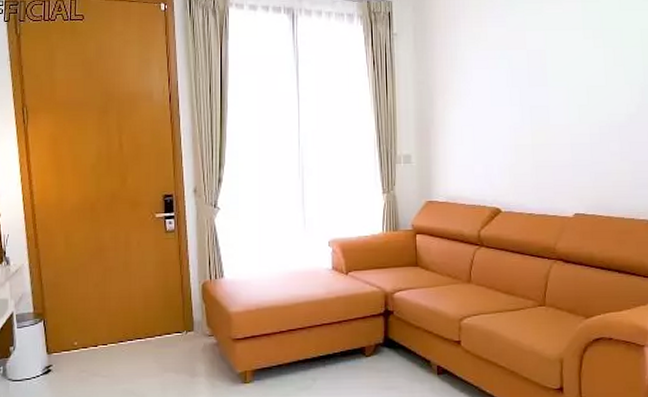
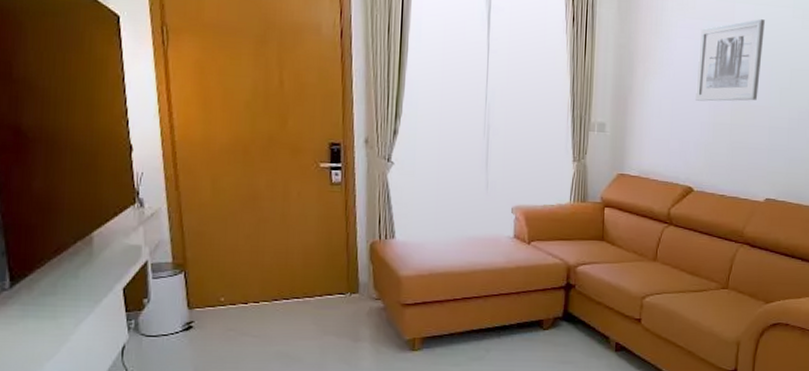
wall art: none [494,43,557,126] -> present [695,19,765,102]

